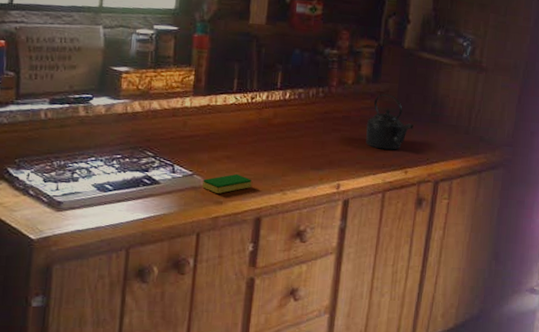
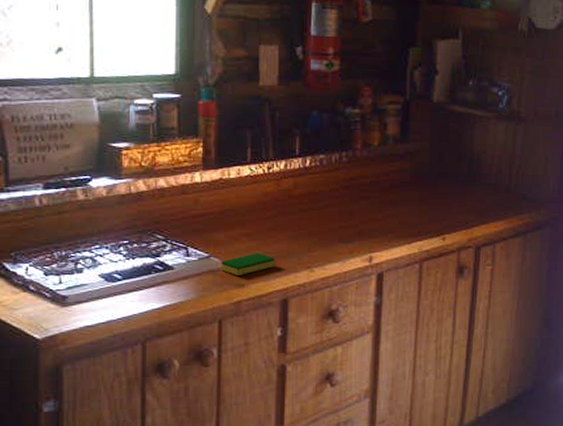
kettle: present [366,94,415,150] -> none [397,154,450,215]

